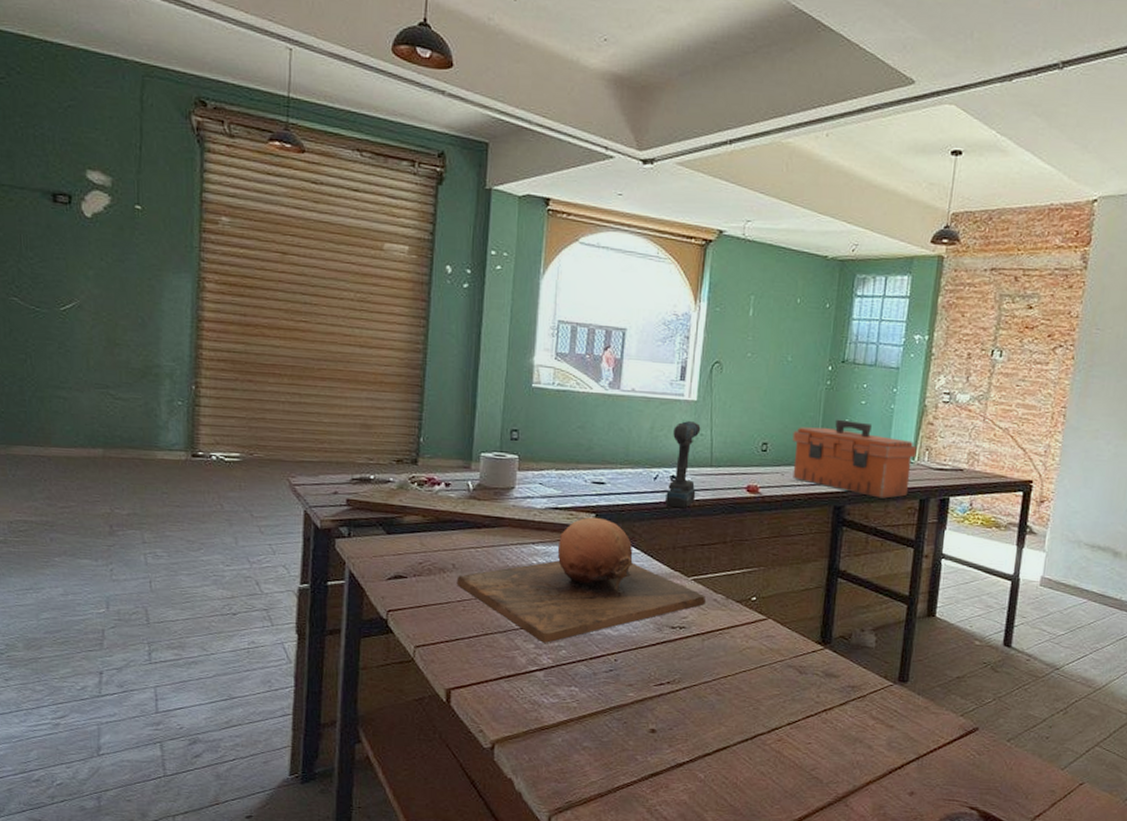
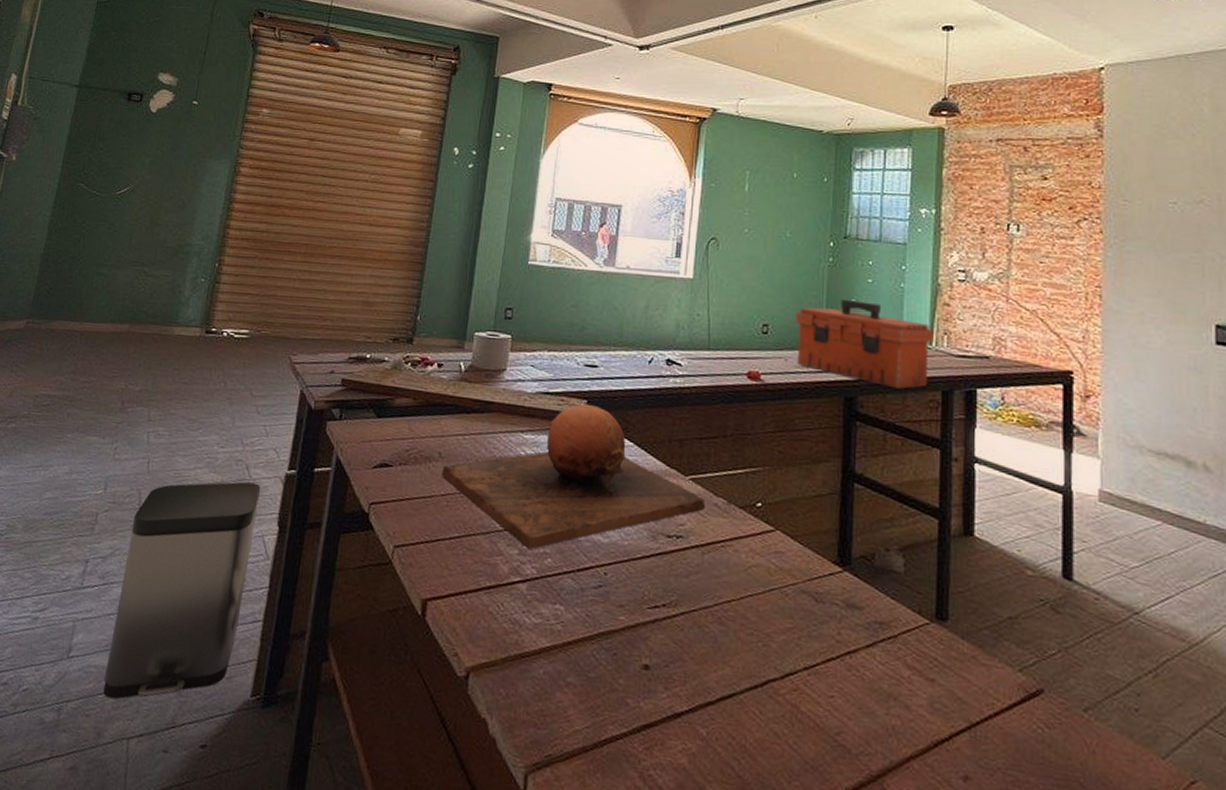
pedal bin: none [140,596,275,786] -> present [103,481,261,699]
power drill: present [665,421,701,509] -> none [660,300,698,396]

